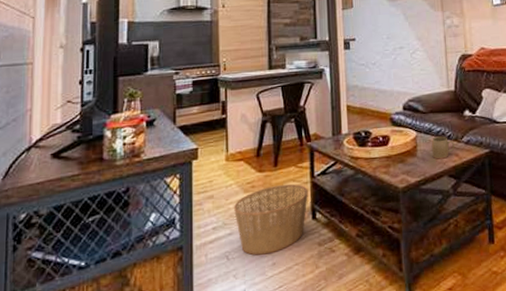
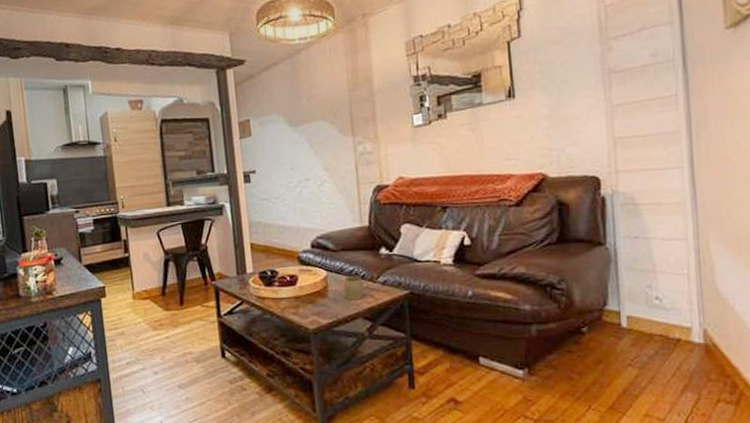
basket: present [234,183,309,256] -> none [145,322,217,390]

